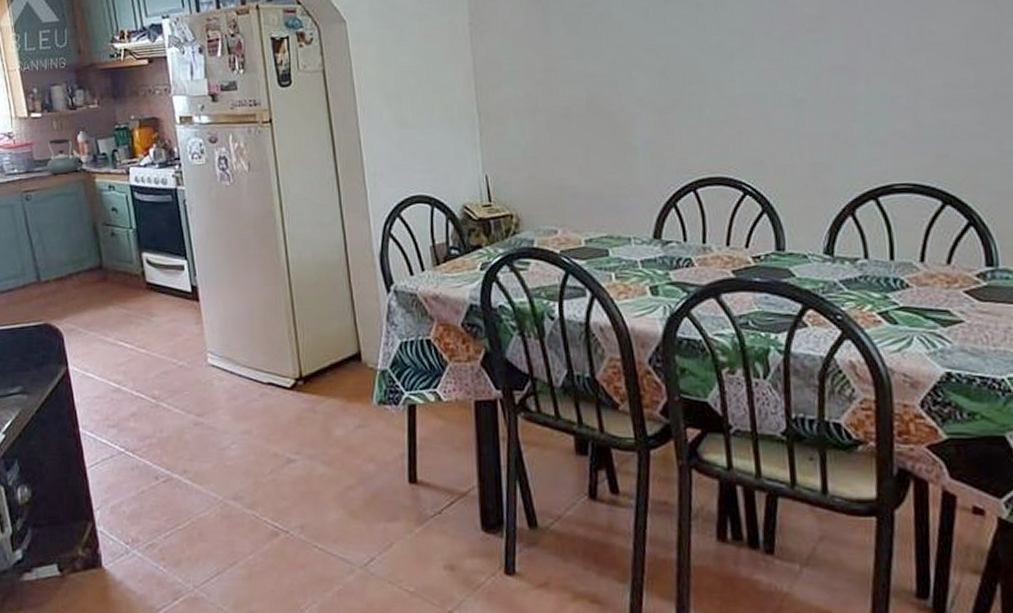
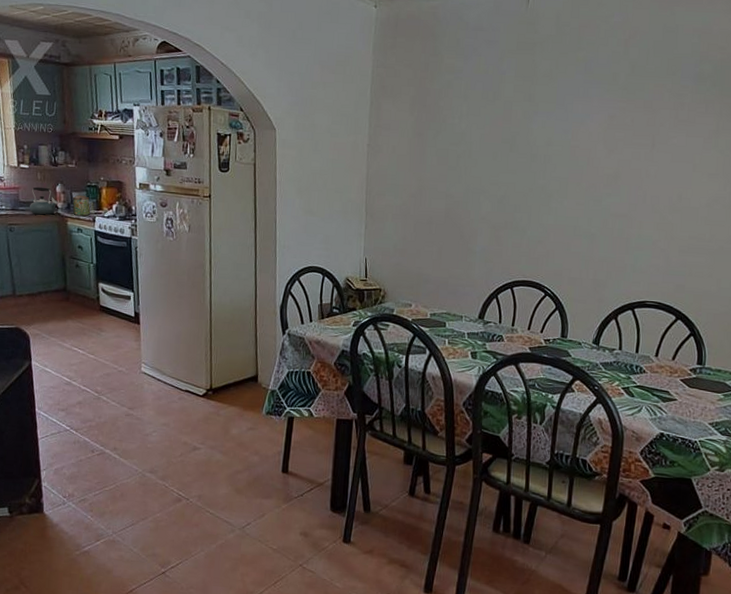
canister: none [98,141,123,170] -> present [72,195,91,217]

